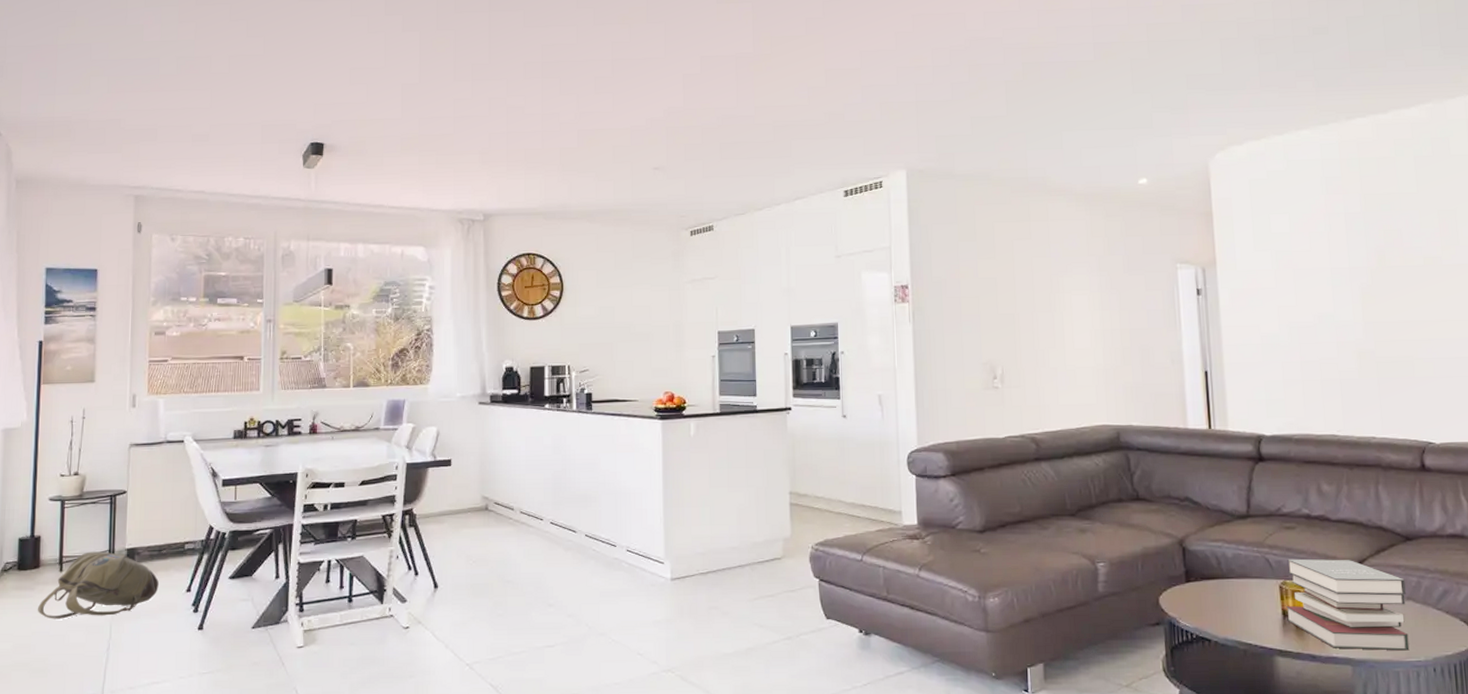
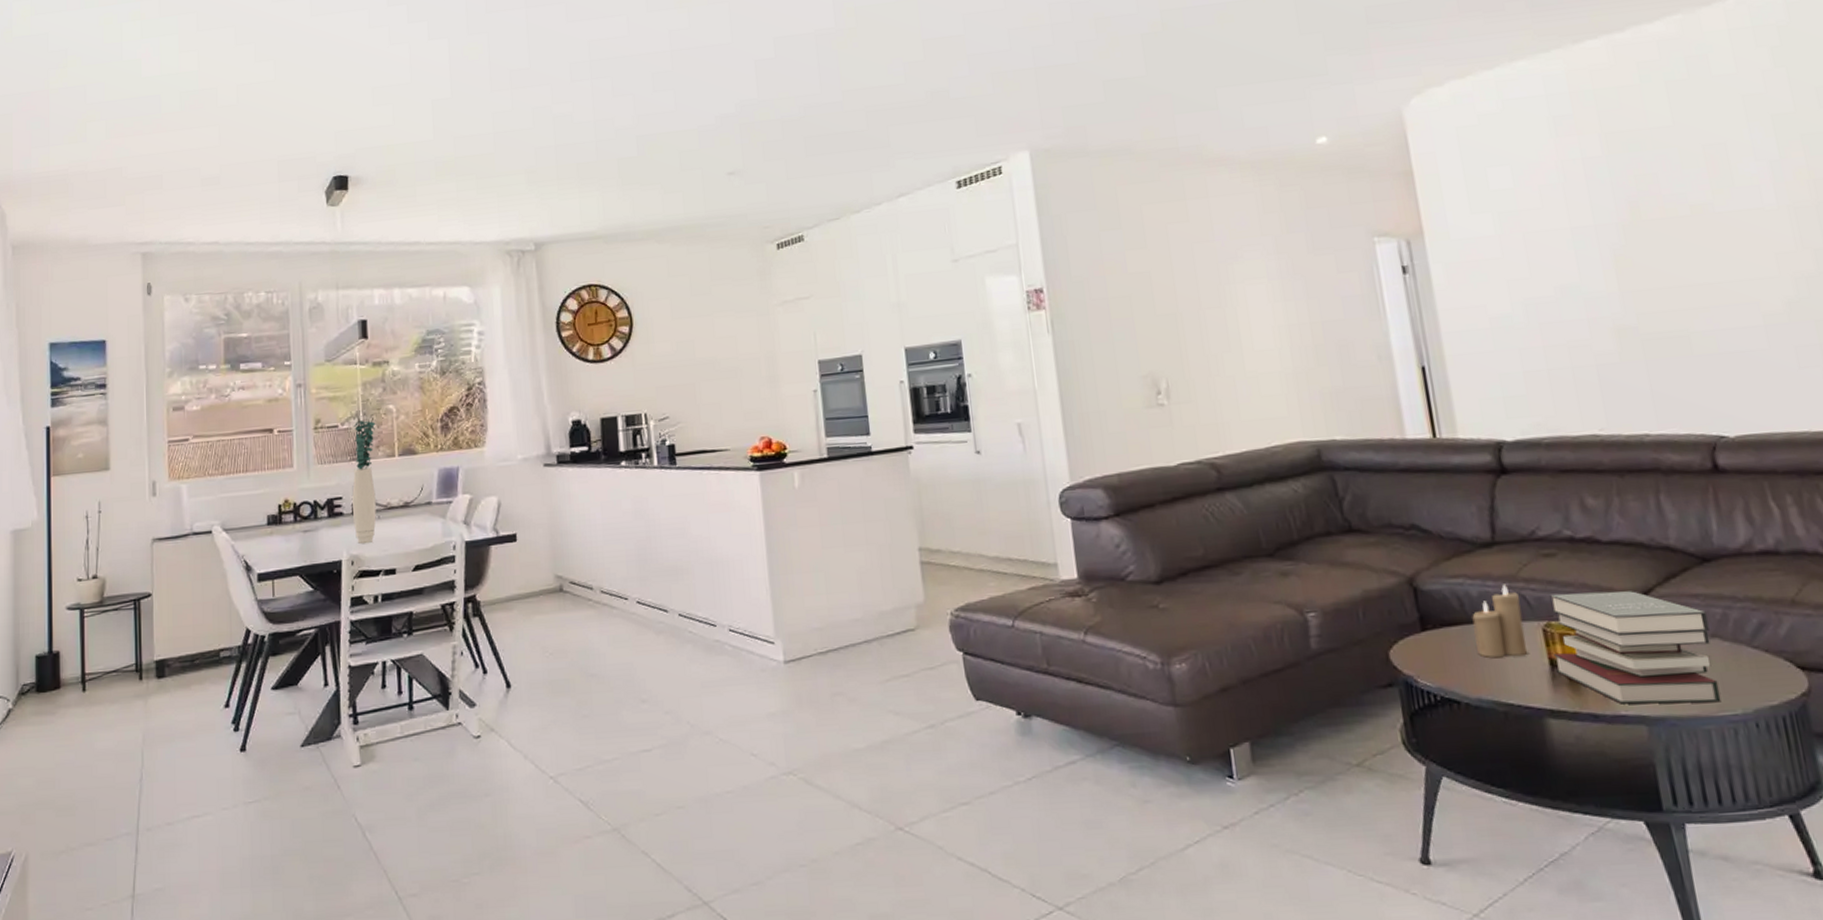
backpack: present [37,551,159,619] -> none [60,665,193,748]
vase: none [309,350,335,460] -> present [351,416,377,545]
candle: none [1226,549,1266,607] -> present [1472,584,1527,658]

